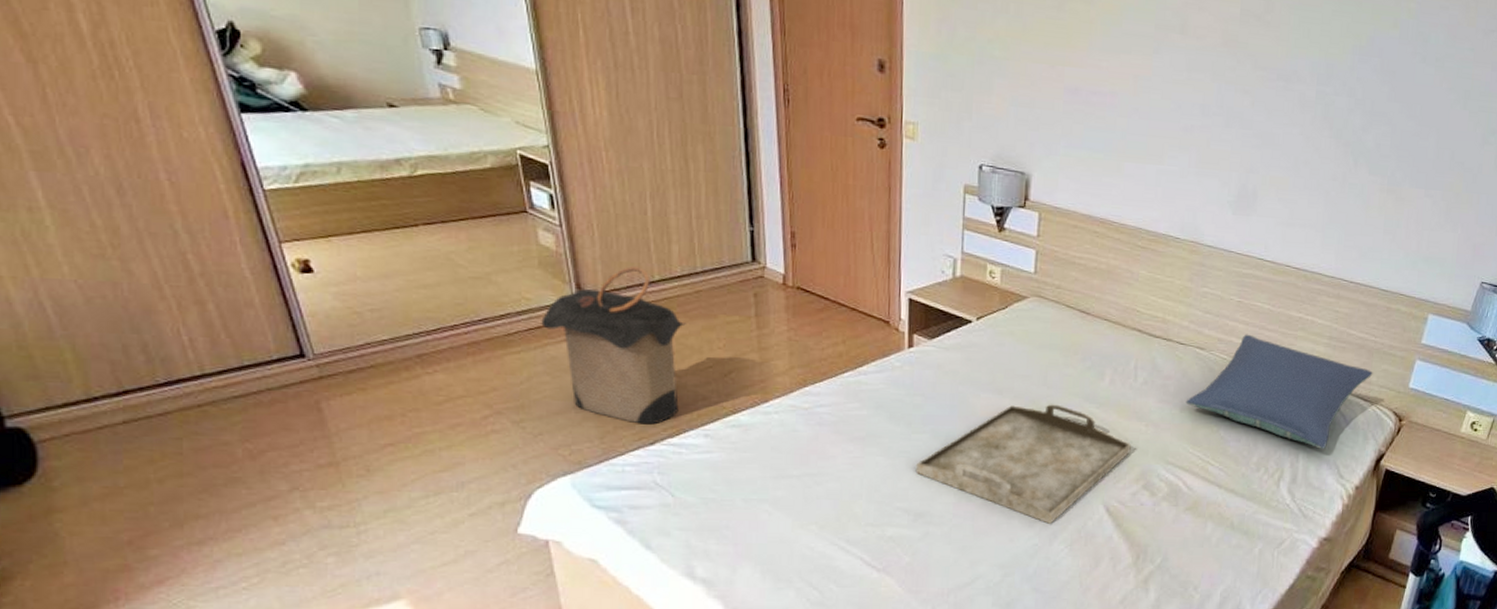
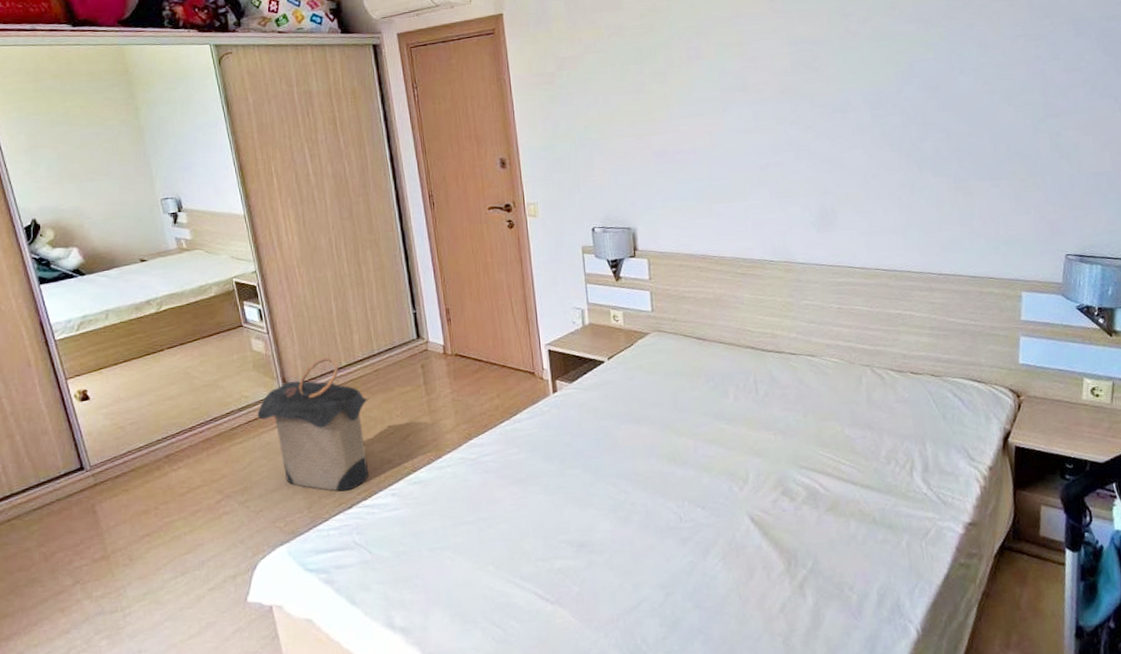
serving tray: present [915,404,1131,524] -> none [572,425,764,540]
pillow: present [1185,334,1373,449] -> none [807,336,981,435]

